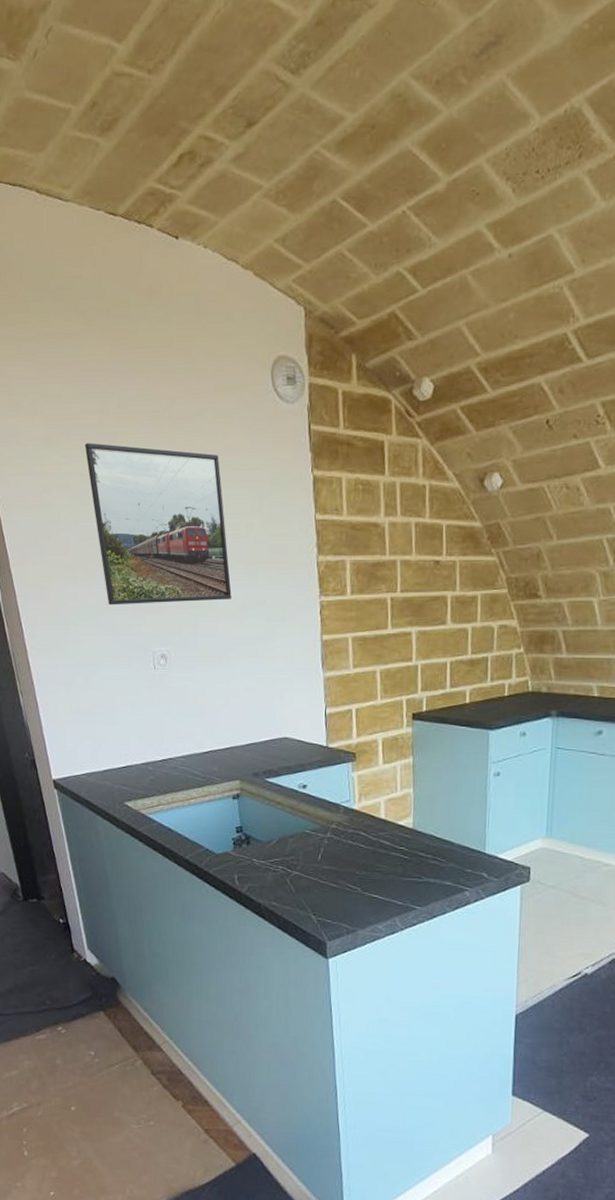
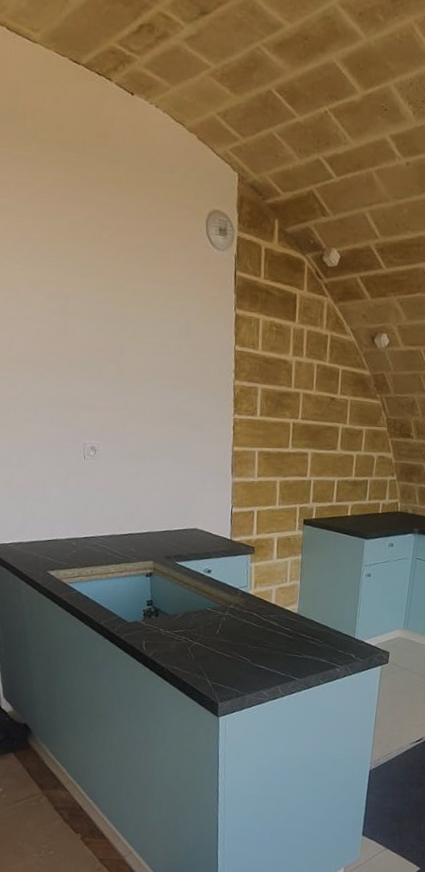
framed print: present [84,443,232,606] -> none [34,254,158,407]

